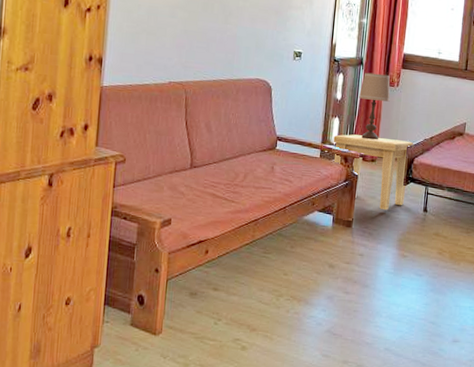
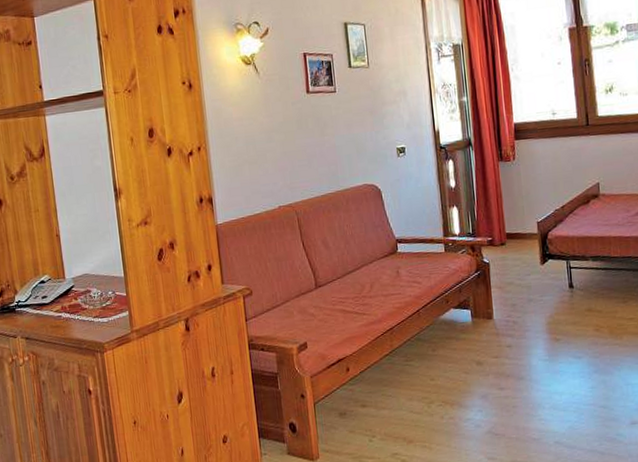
side table: present [333,134,414,211] -> none [455,215,545,295]
table lamp: present [359,72,390,140] -> none [474,150,509,224]

